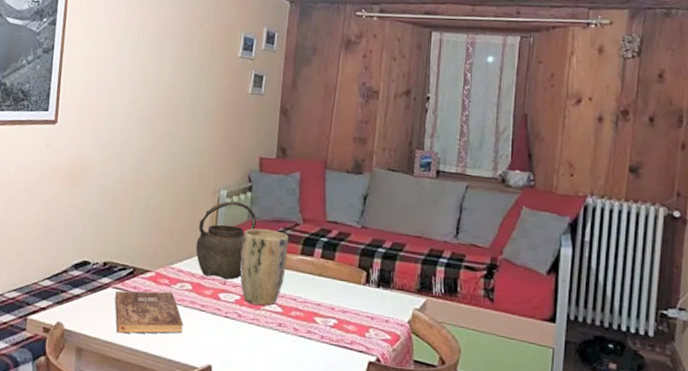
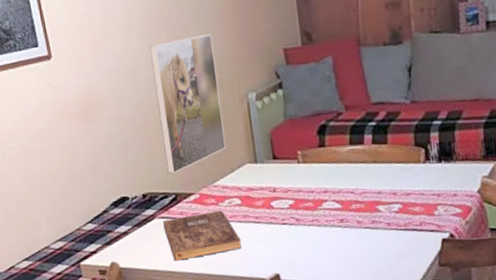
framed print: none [132,130,200,248] -> present [148,33,226,174]
kettle: present [195,201,256,280] -> none [233,102,295,187]
plant pot: present [240,228,289,306] -> none [283,125,337,207]

